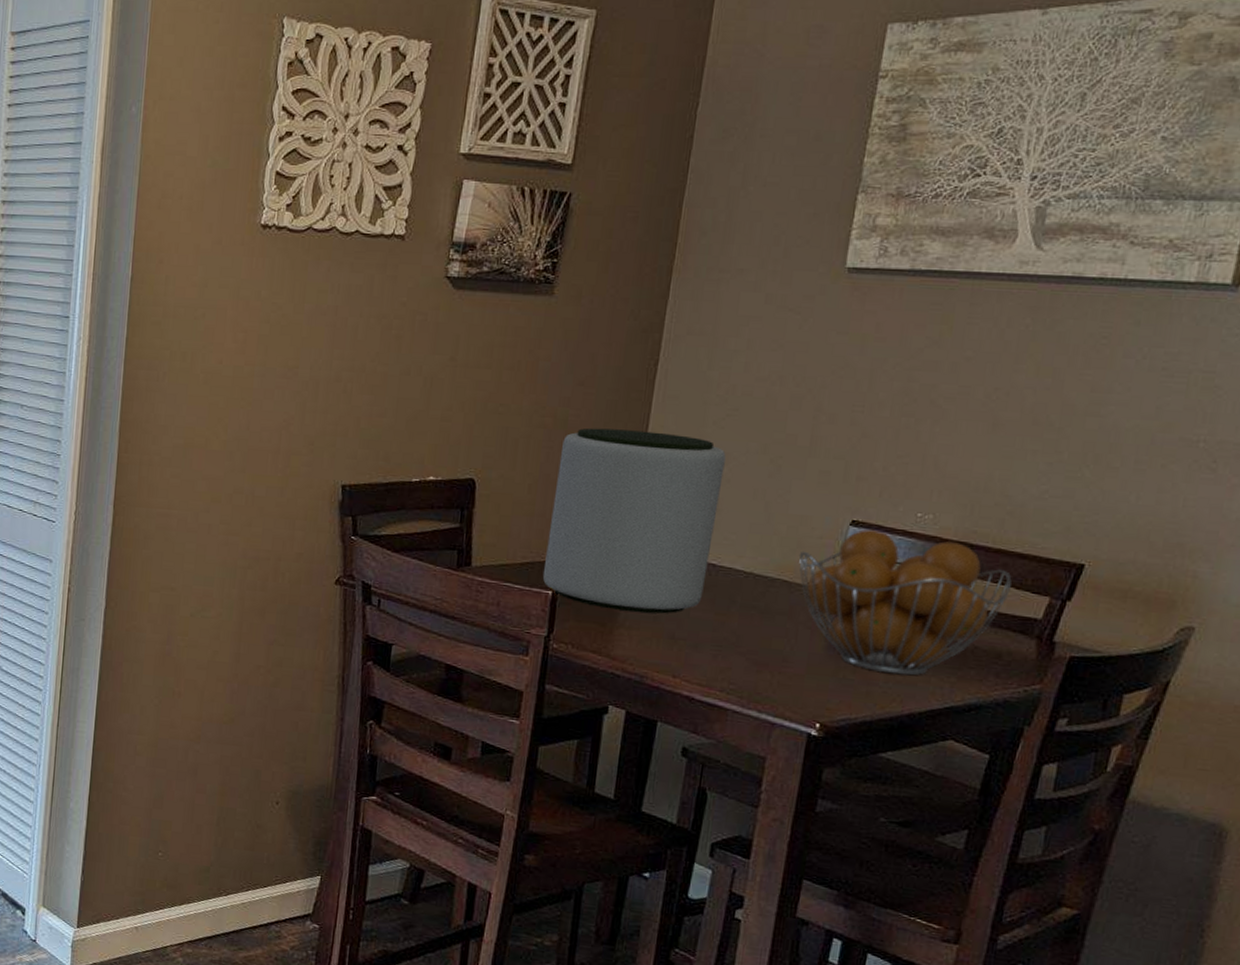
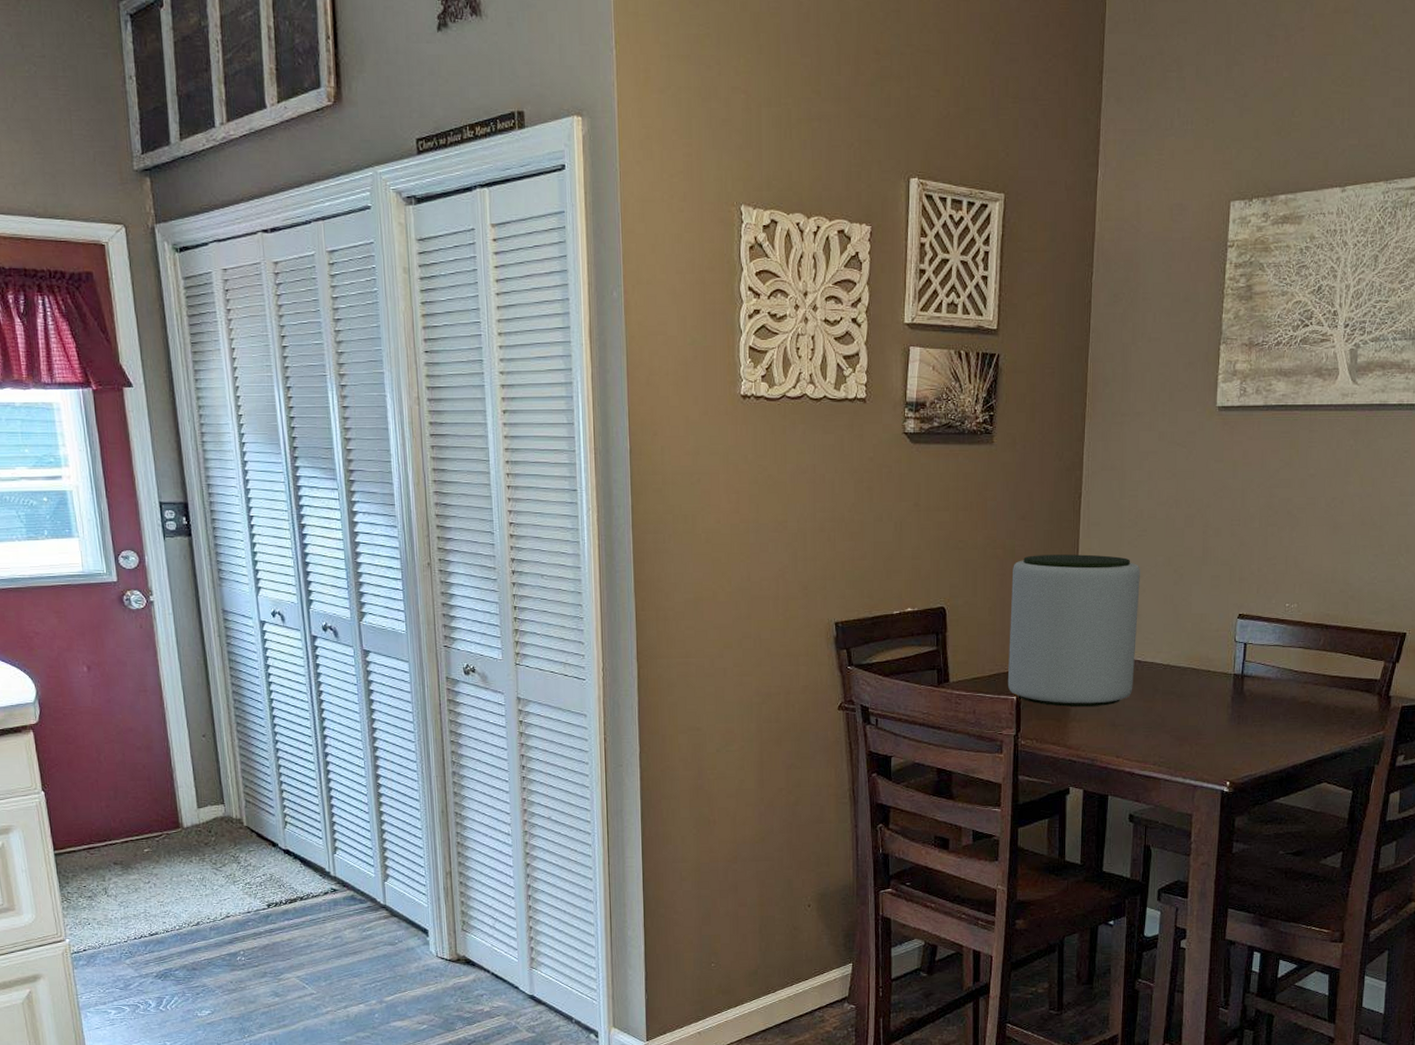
fruit basket: present [798,529,1012,676] -> none [1202,620,1357,735]

